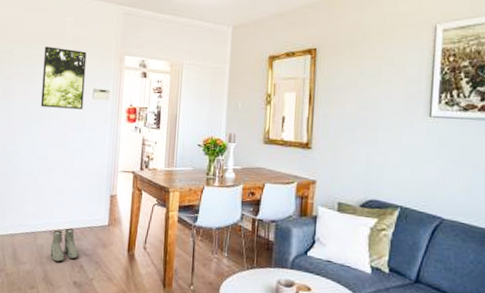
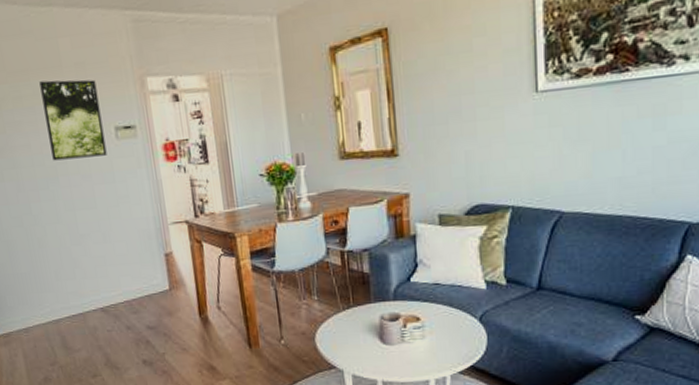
boots: present [50,228,78,262] -> none [104,301,141,343]

